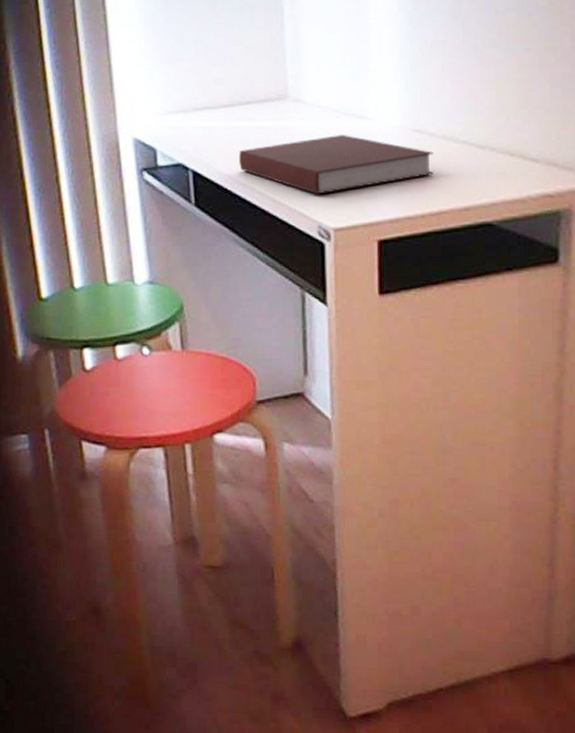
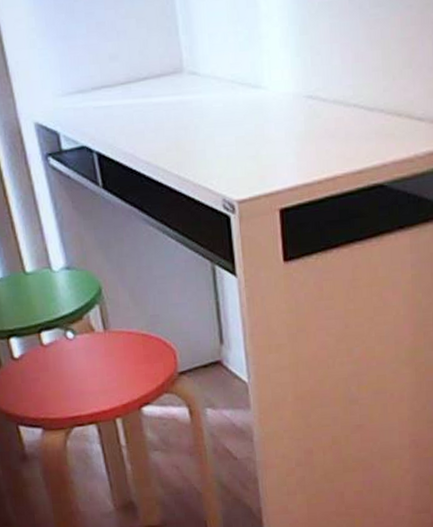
notebook: present [239,134,434,195] -> none [141,105,328,169]

